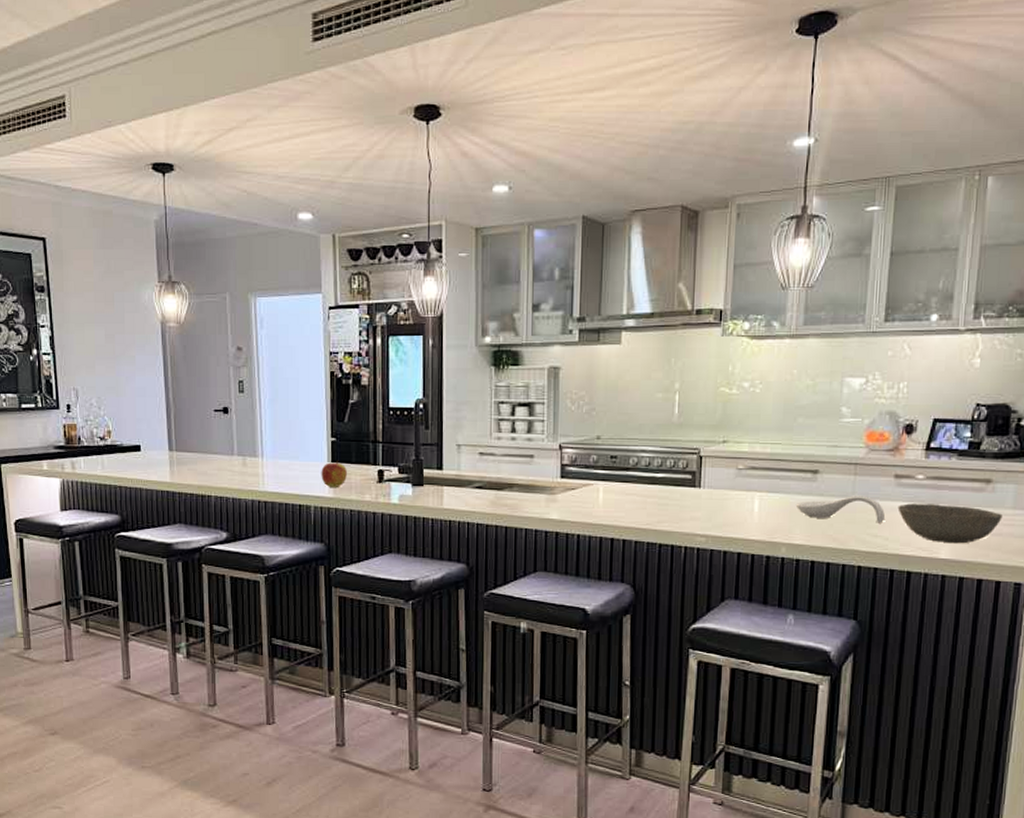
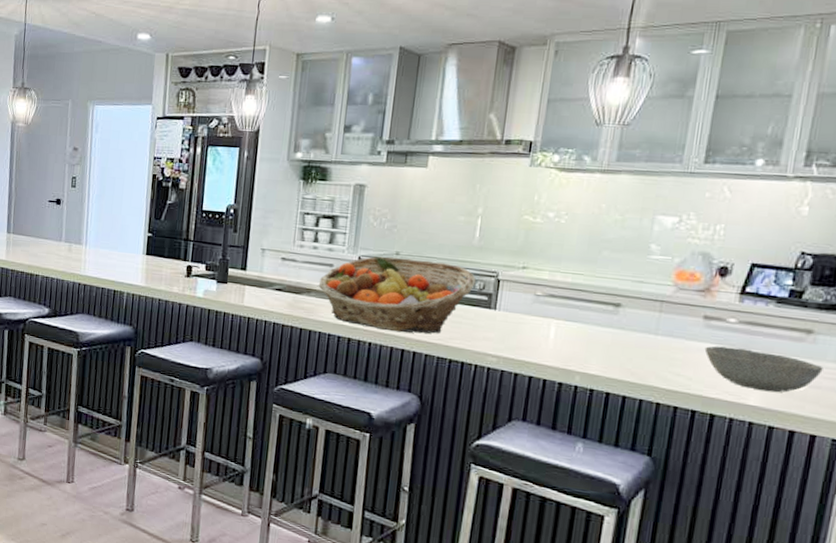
apple: present [321,460,347,487] -> none [135,253,159,278]
fruit basket: none [520,442,679,521] -> present [318,256,476,334]
spoon rest: present [795,494,886,523] -> none [593,332,691,363]

